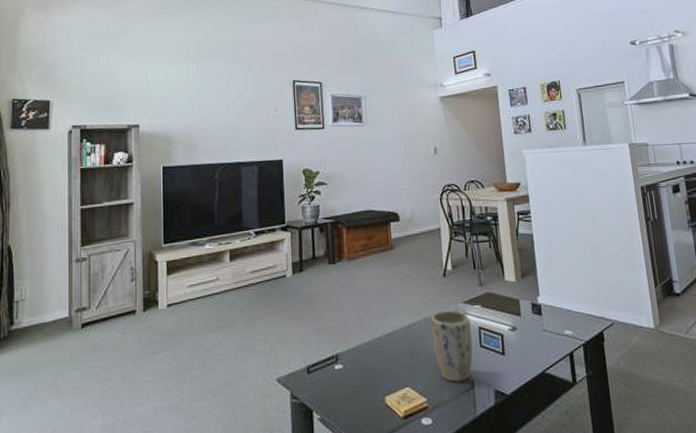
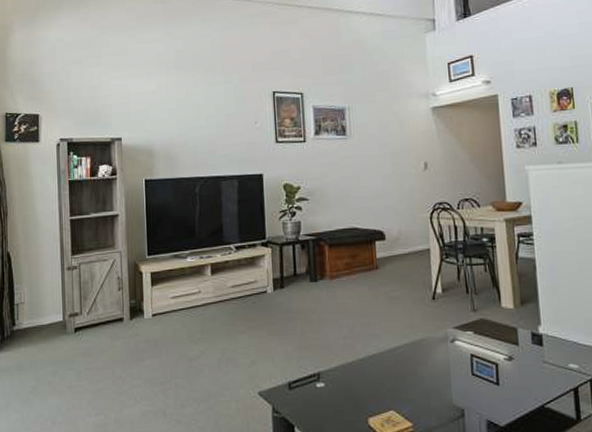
plant pot: present [431,310,473,382] -> none [418,335,464,409]

